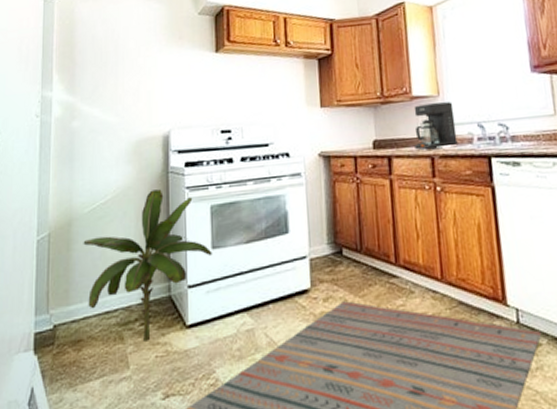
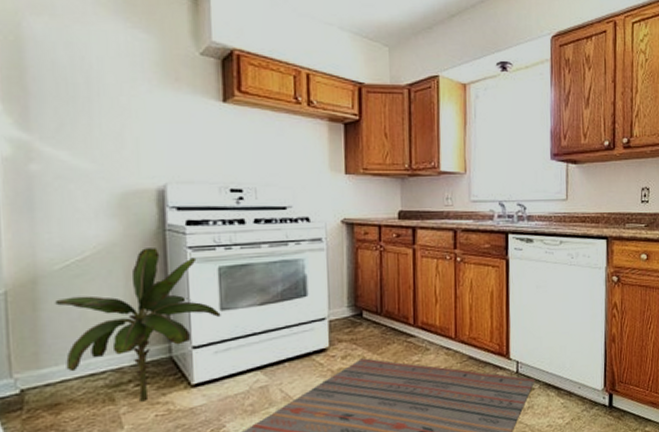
coffee maker: present [414,102,458,150] -> none [439,180,480,224]

